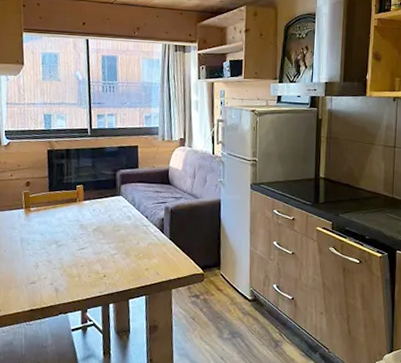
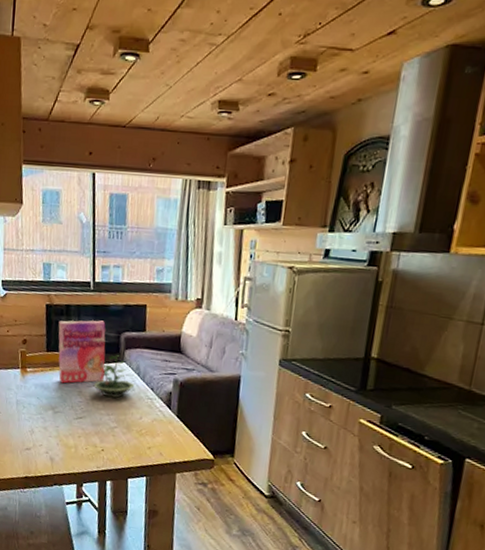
cereal box: none [59,161,104,219] -> present [58,320,106,384]
terrarium: none [93,190,131,228] -> present [93,355,135,398]

